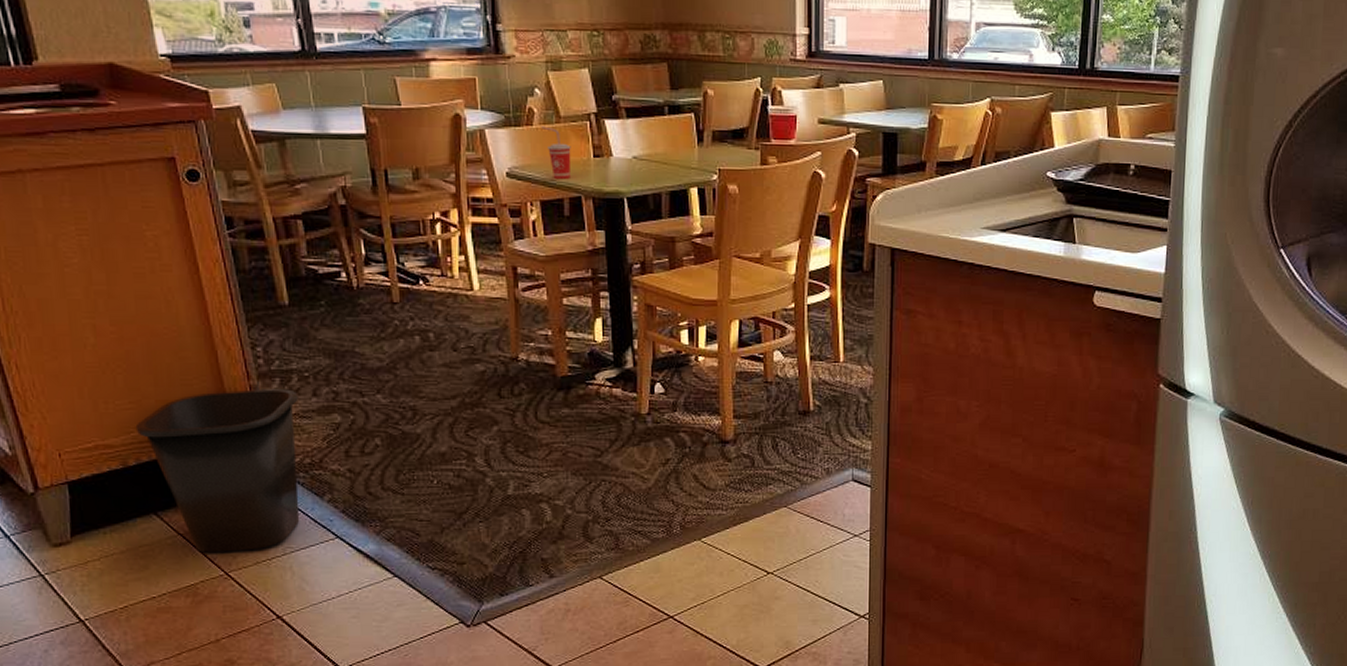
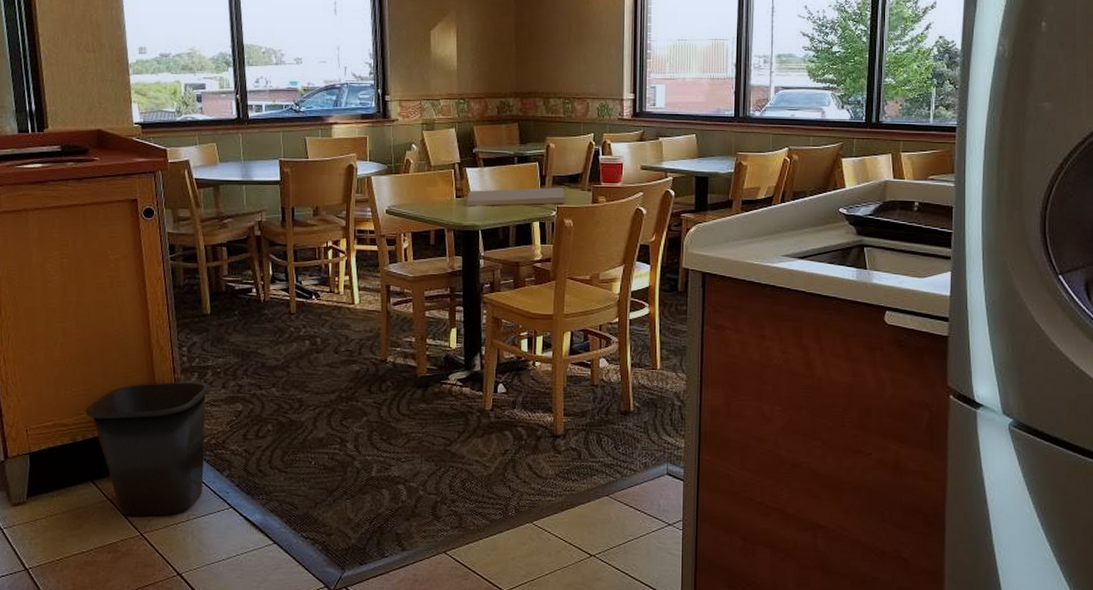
beverage cup: present [541,126,571,180] -> none [415,174,438,216]
desk pad: none [607,144,728,168] -> present [466,187,565,206]

